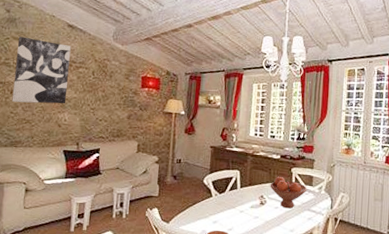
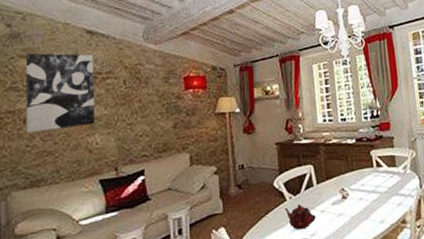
teapot: none [210,201,235,224] -> present [285,204,316,230]
fruit bowl: present [270,176,307,209] -> none [349,162,391,198]

